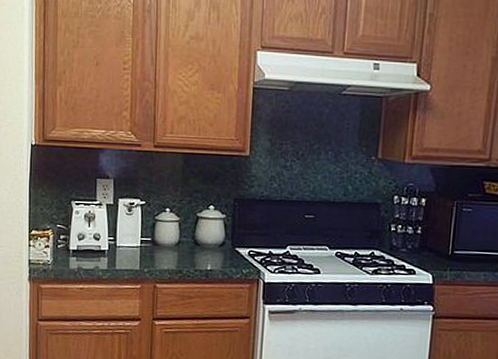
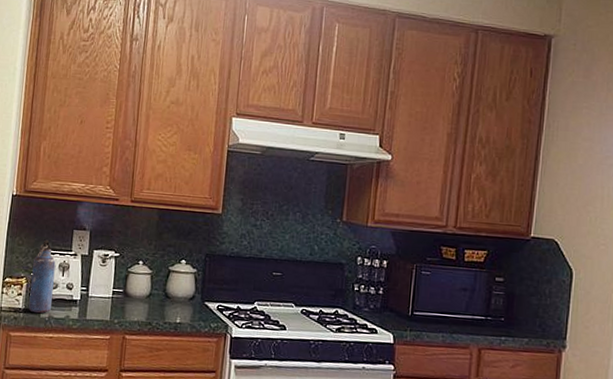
water bottle: none [57,191,81,265] -> present [28,240,56,314]

